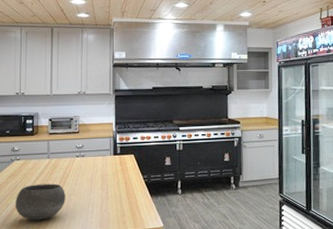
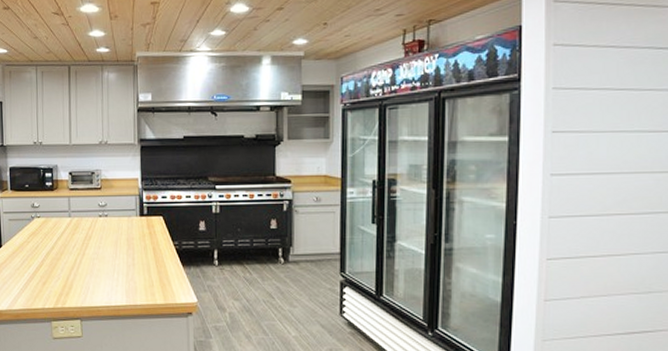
bowl: present [16,183,65,221] -> none [38,245,89,286]

